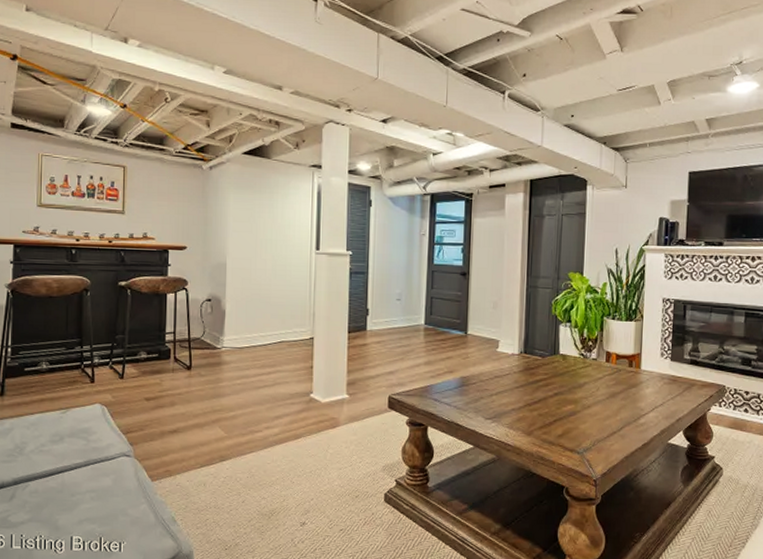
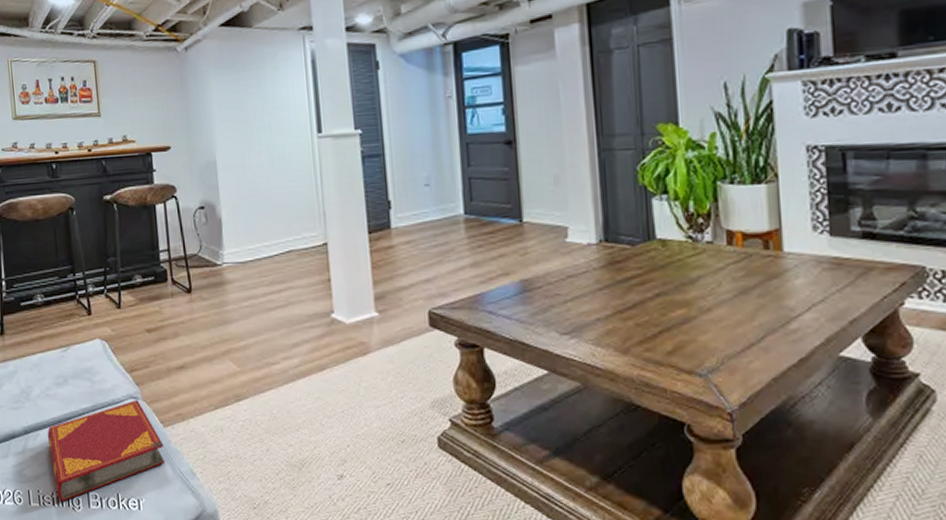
hardback book: none [37,457,150,545] -> present [47,400,166,502]

